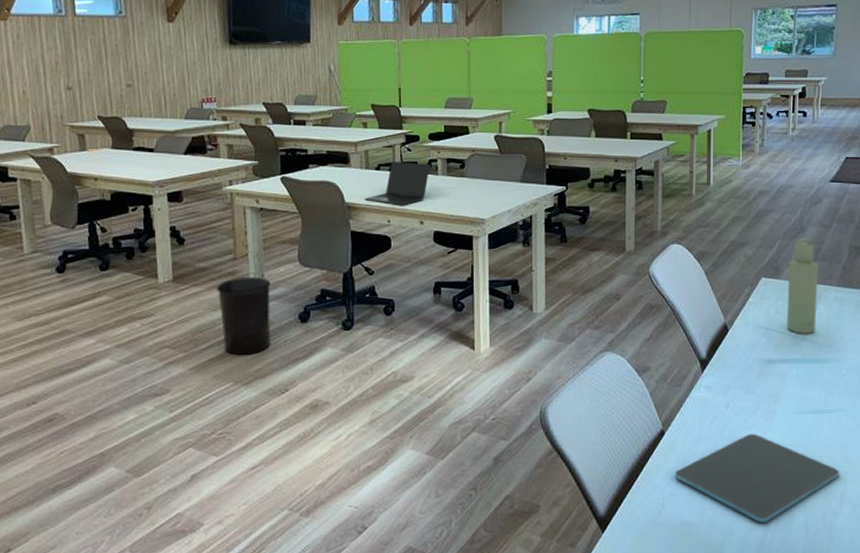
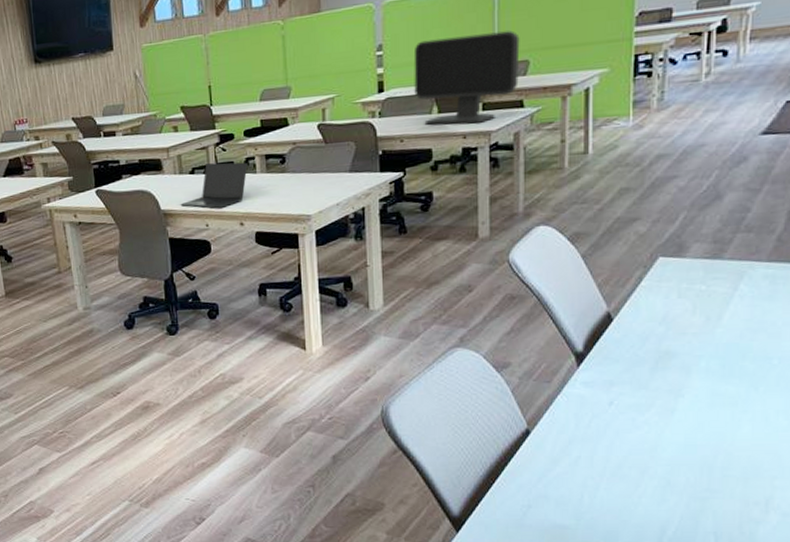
waste bin: present [217,276,271,355] -> none [45,288,100,362]
monitor: none [577,73,660,151] -> present [413,30,520,126]
tablet: present [674,433,839,523] -> none [543,432,764,530]
bottle: present [786,238,818,335] -> none [692,206,740,321]

